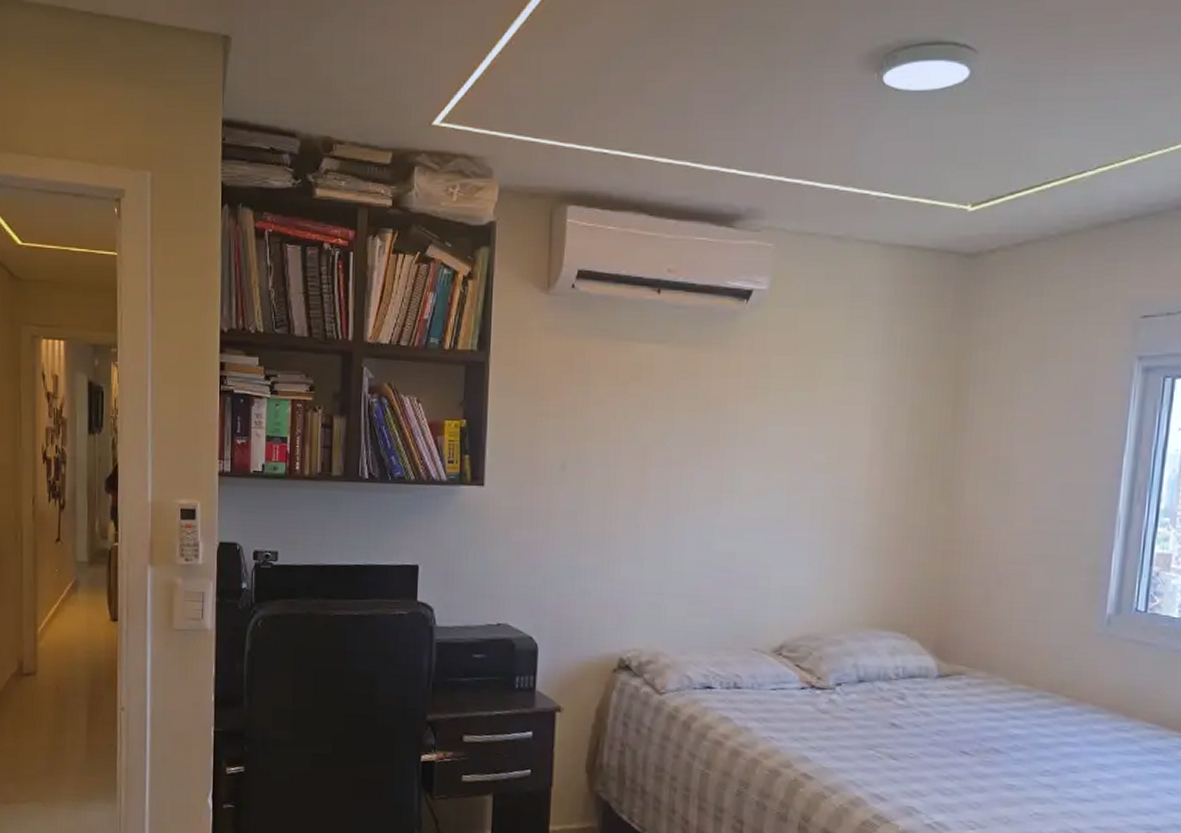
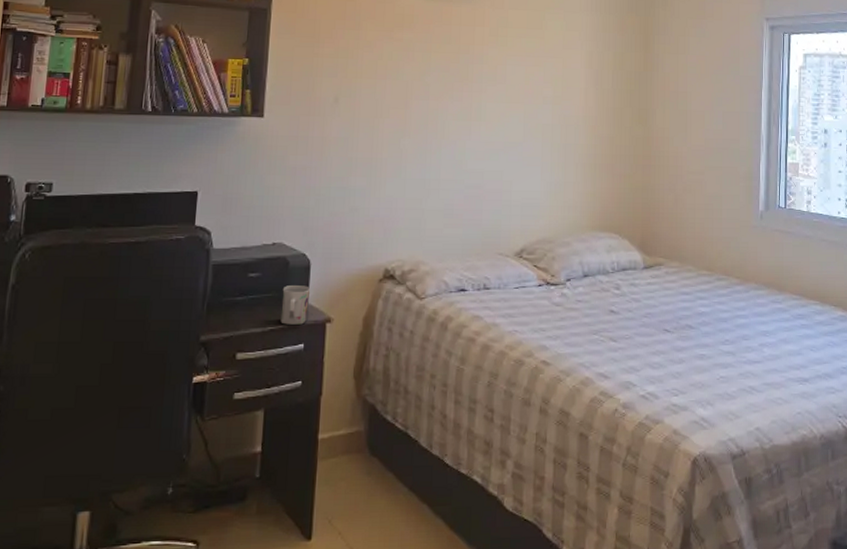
mug: none [507,669,539,712] -> present [280,285,311,325]

